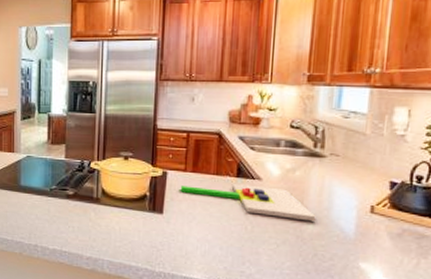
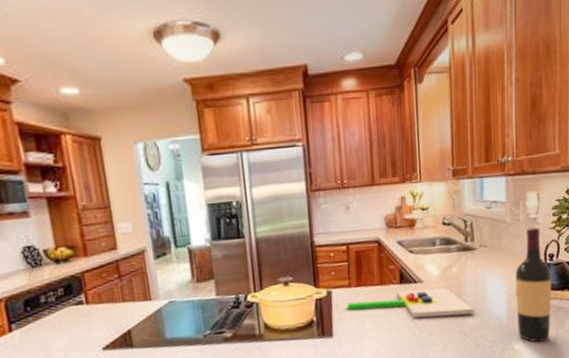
wine bottle: none [366,144,418,268] -> present [515,227,552,343]

